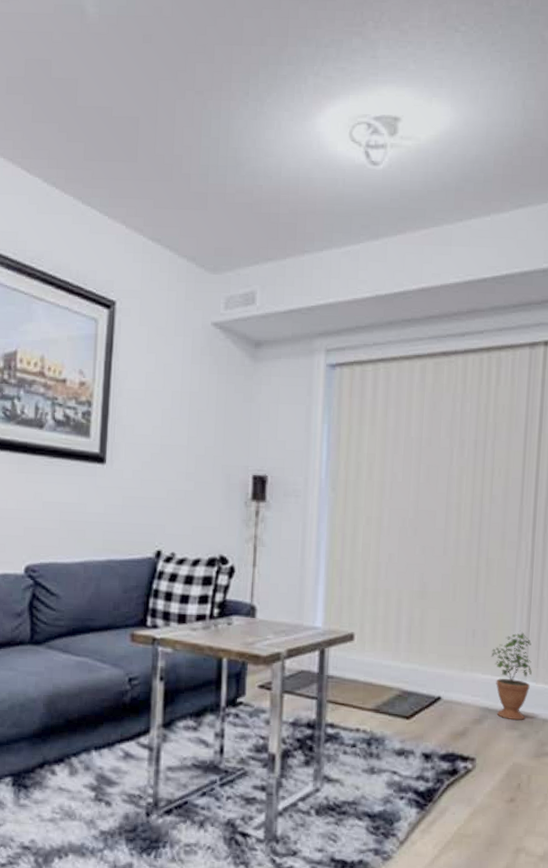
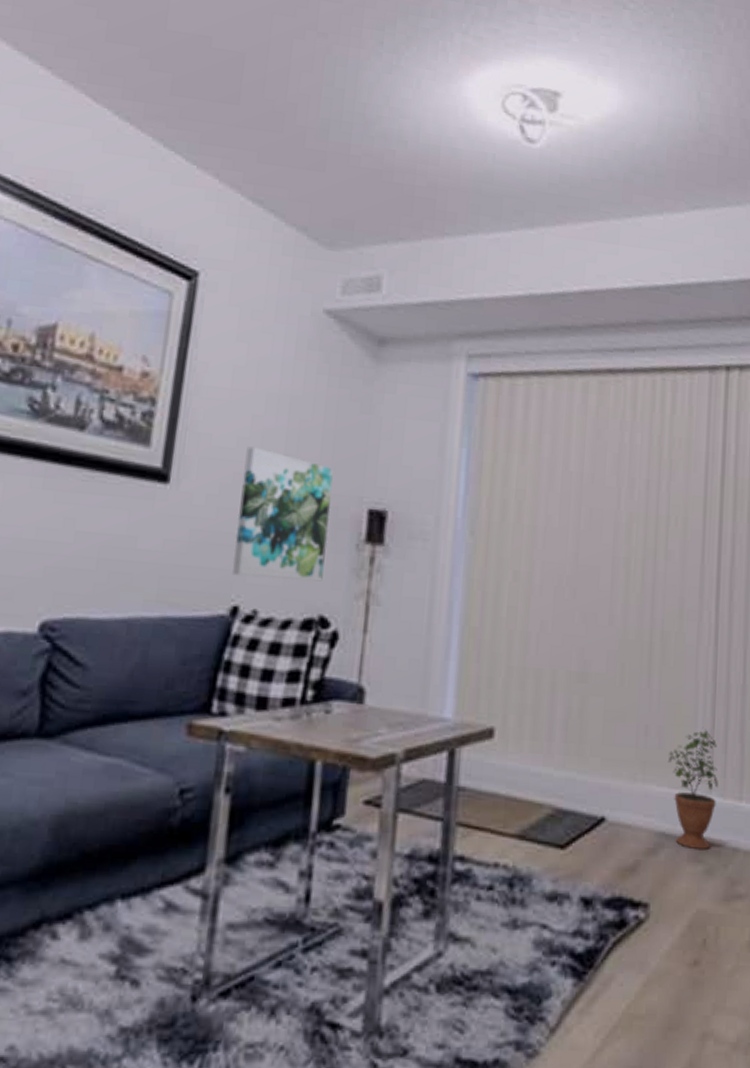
wall art: none [155,433,225,531] -> present [232,446,333,582]

